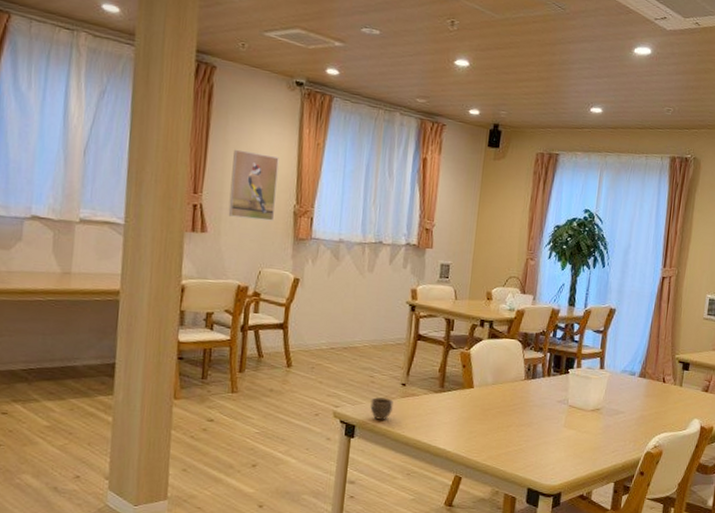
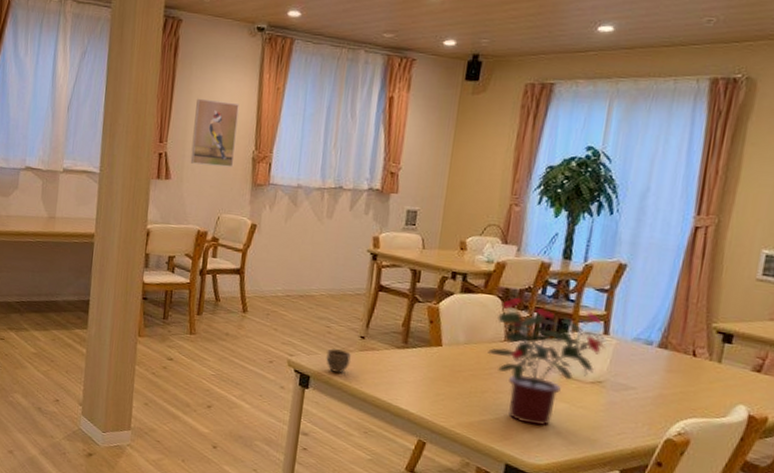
potted flower: none [512,340,602,452] -> present [488,297,605,426]

